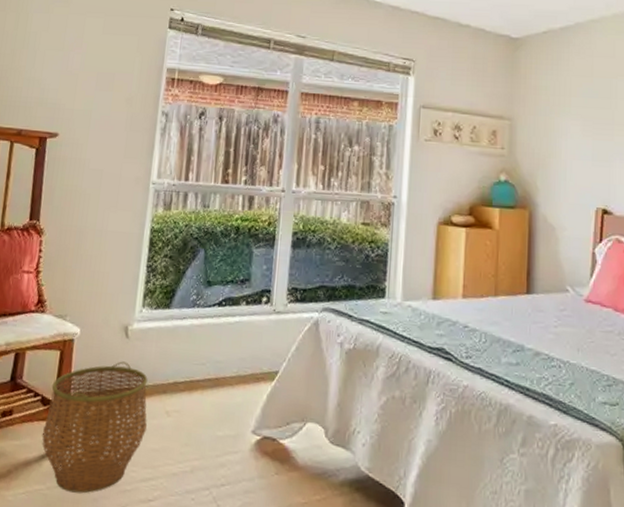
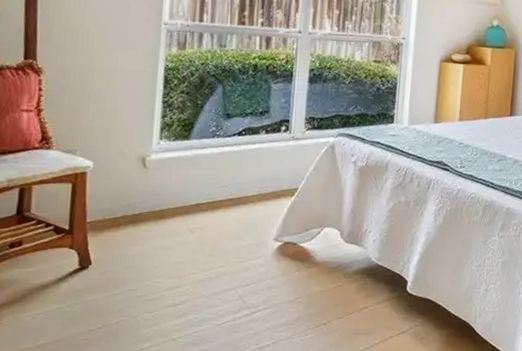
basket: present [41,361,148,493] -> none [57,189,171,307]

